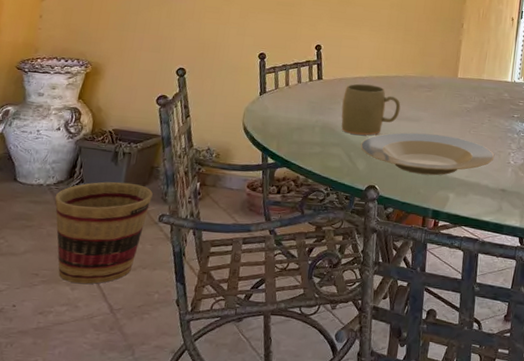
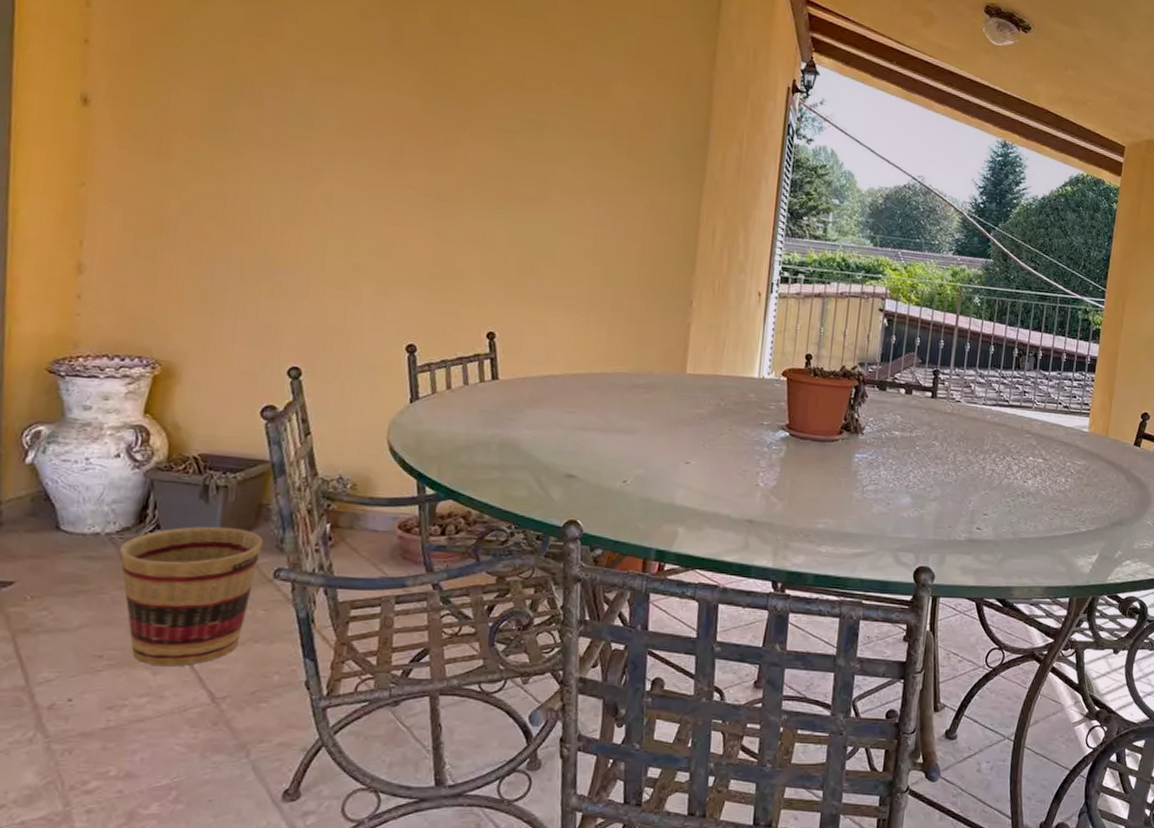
mug: present [341,83,401,136] -> none [526,384,609,454]
plate: present [360,132,495,176] -> none [554,448,738,505]

